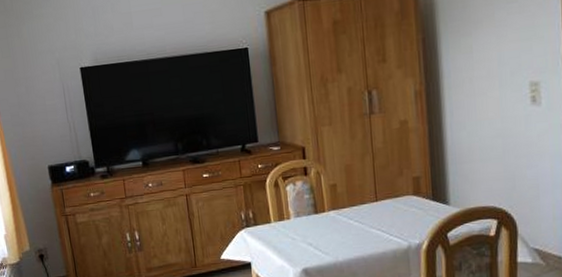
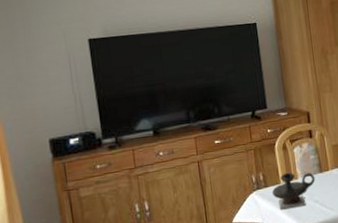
teapot: none [261,211,310,251] -> present [272,172,316,210]

